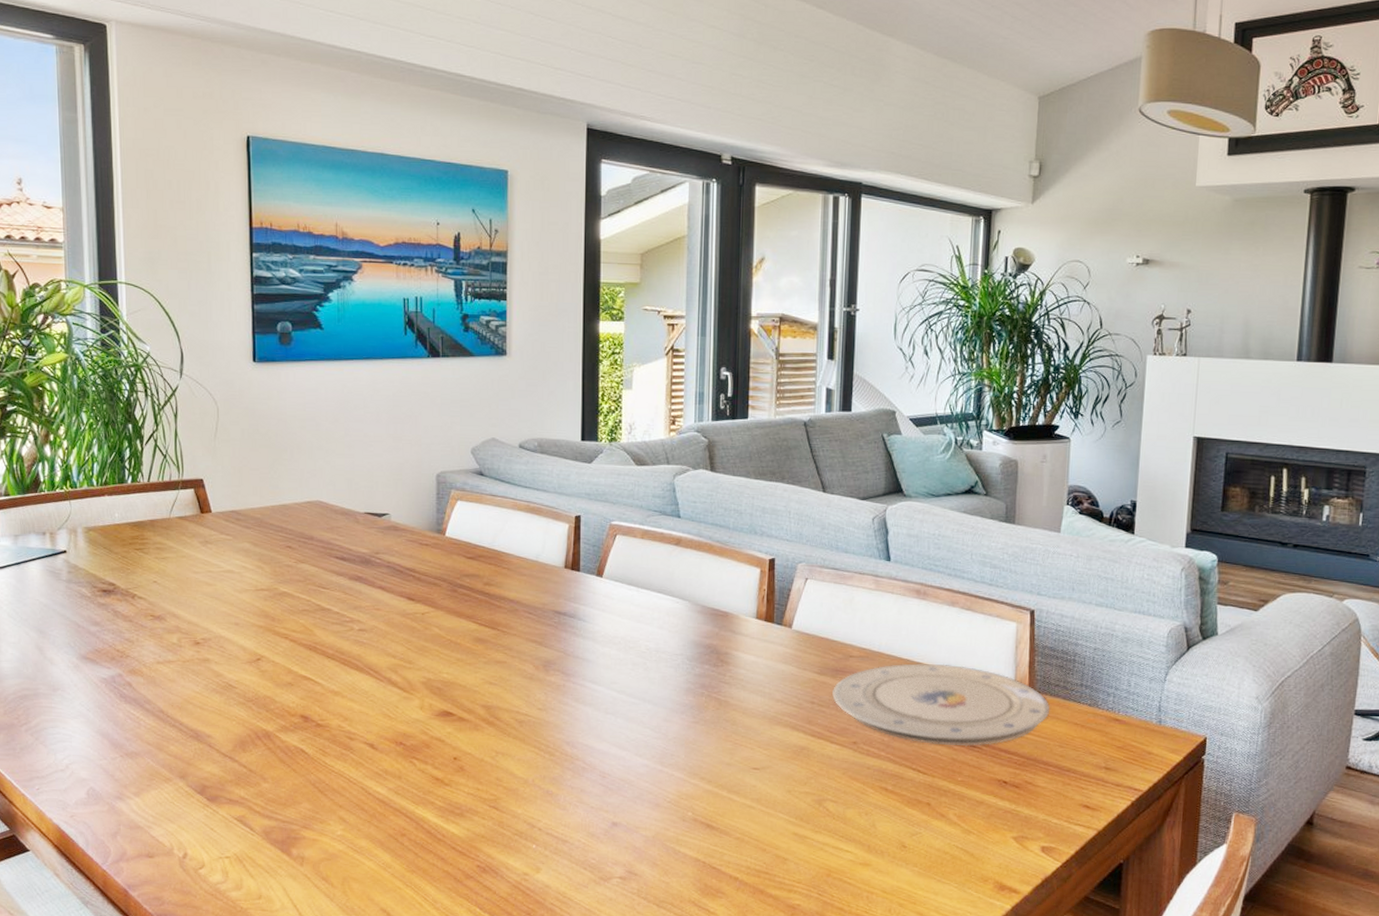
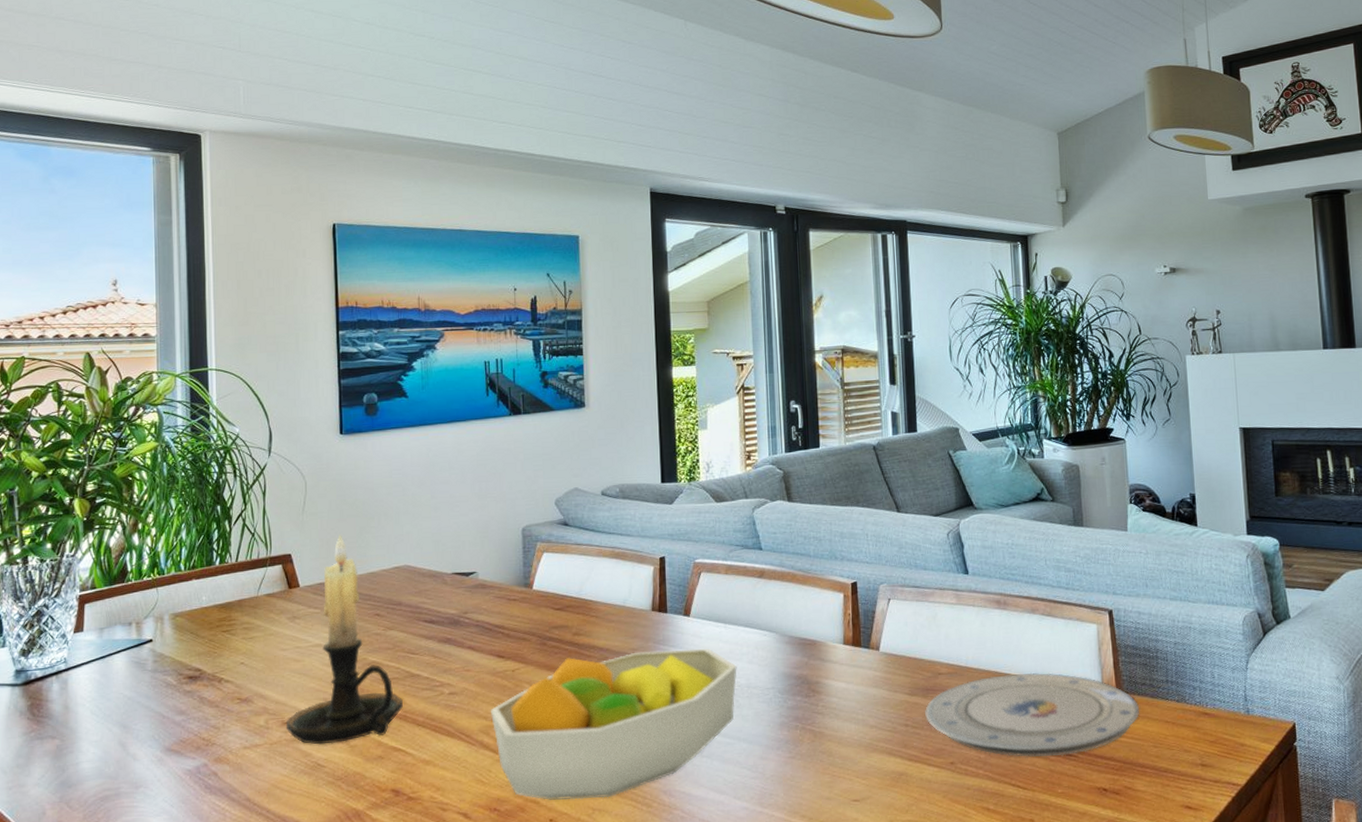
candle holder: none [198,463,313,667] -> present [285,534,403,745]
fruit bowl: none [398,606,647,743] -> present [490,648,737,800]

